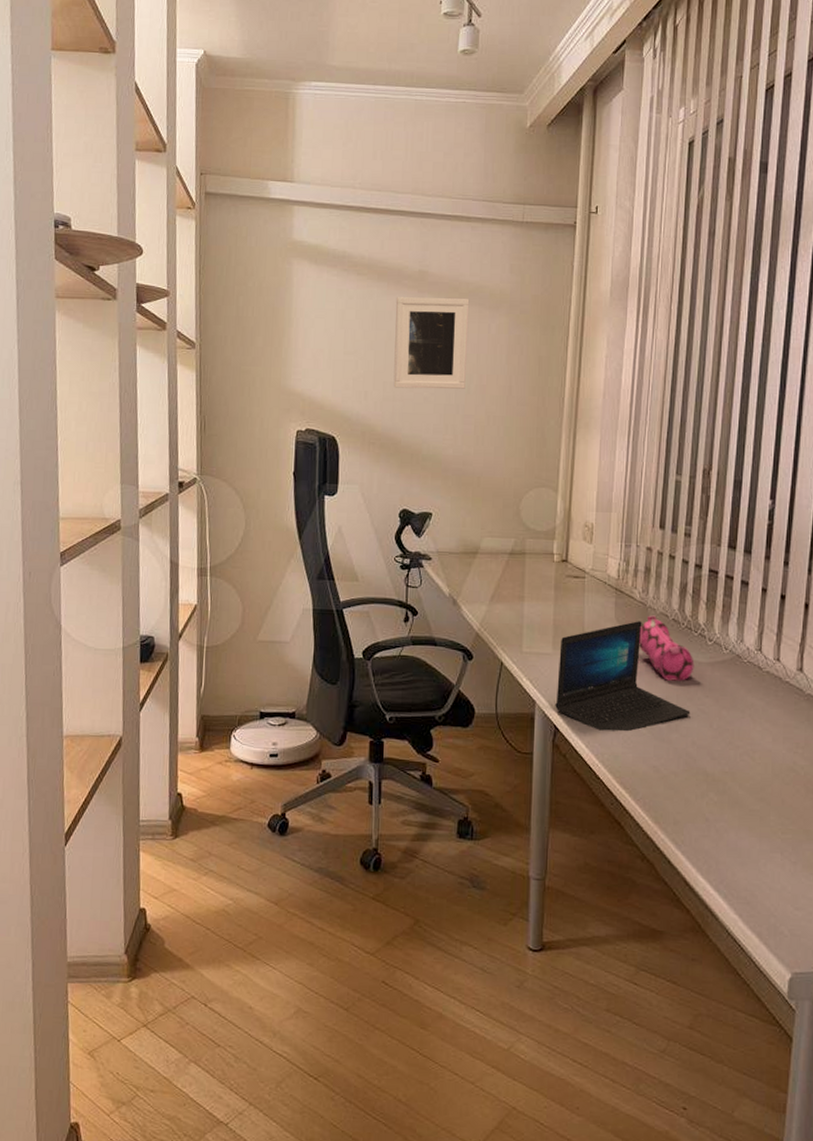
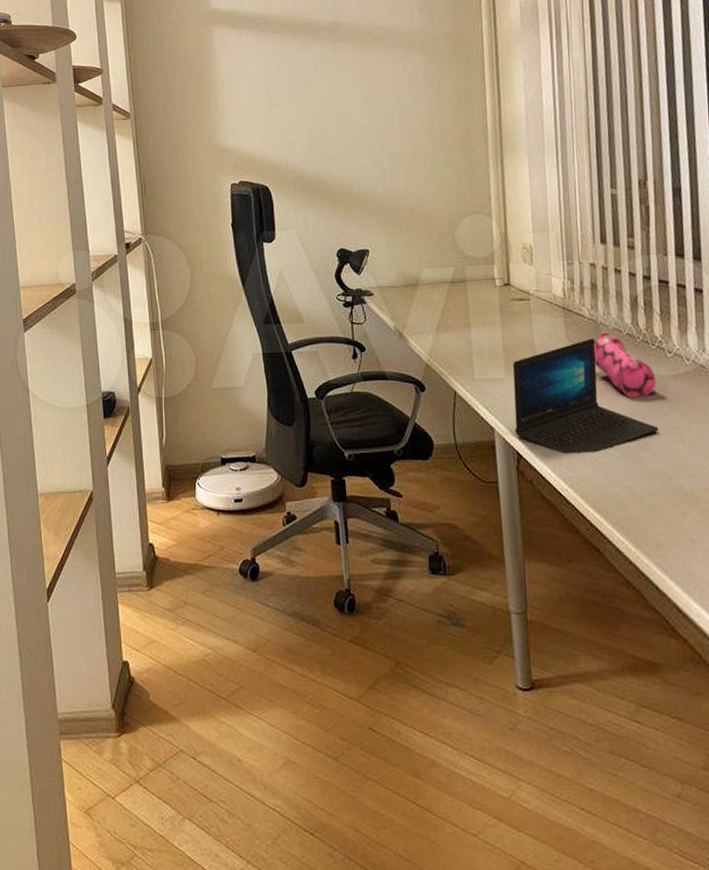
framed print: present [393,297,470,389] -> none [312,43,388,134]

